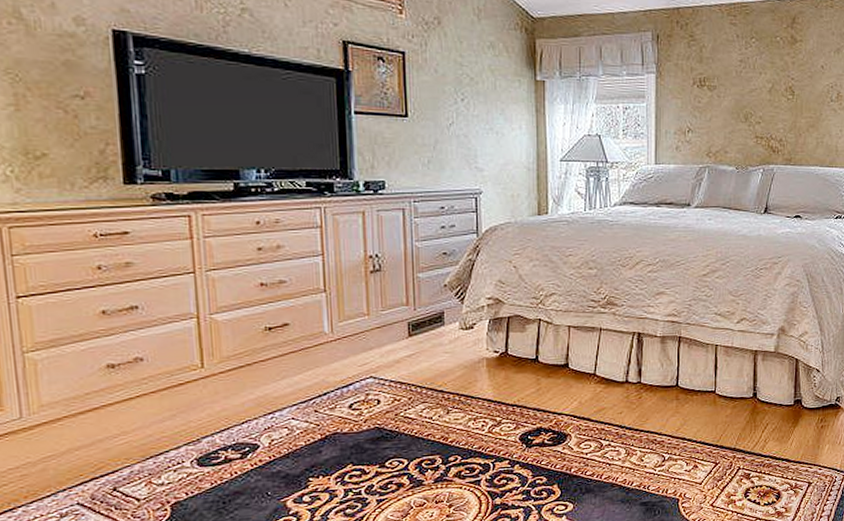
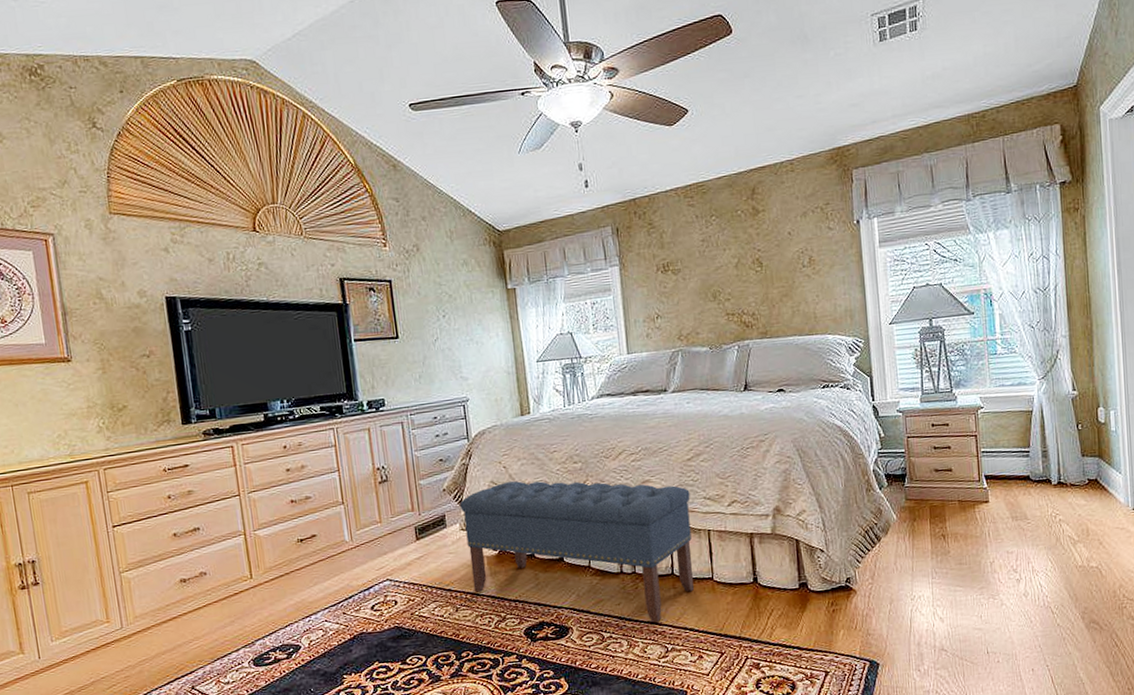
bench: none [462,282,702,432] -> present [460,481,694,623]

